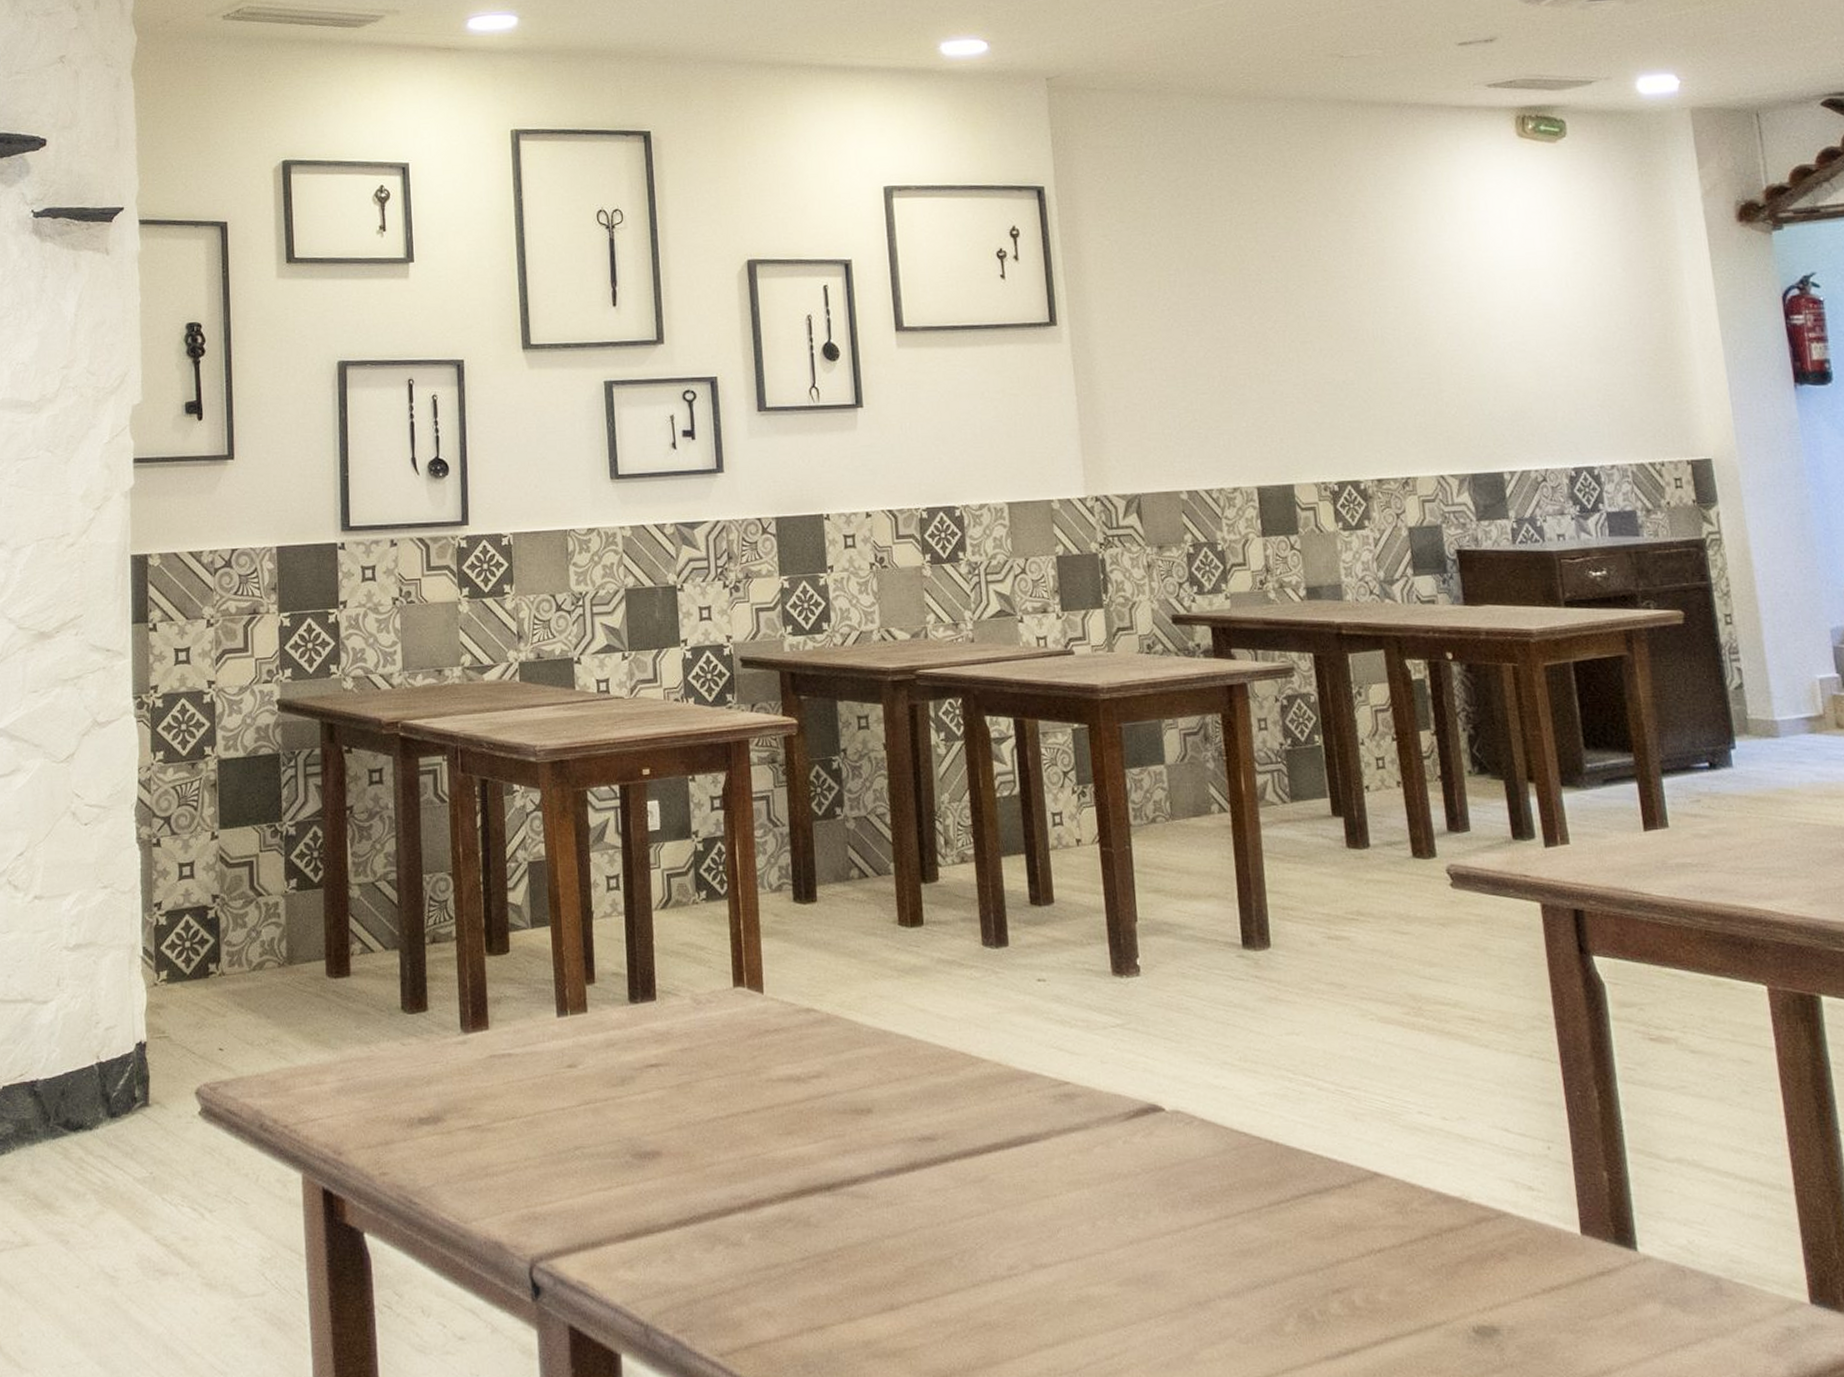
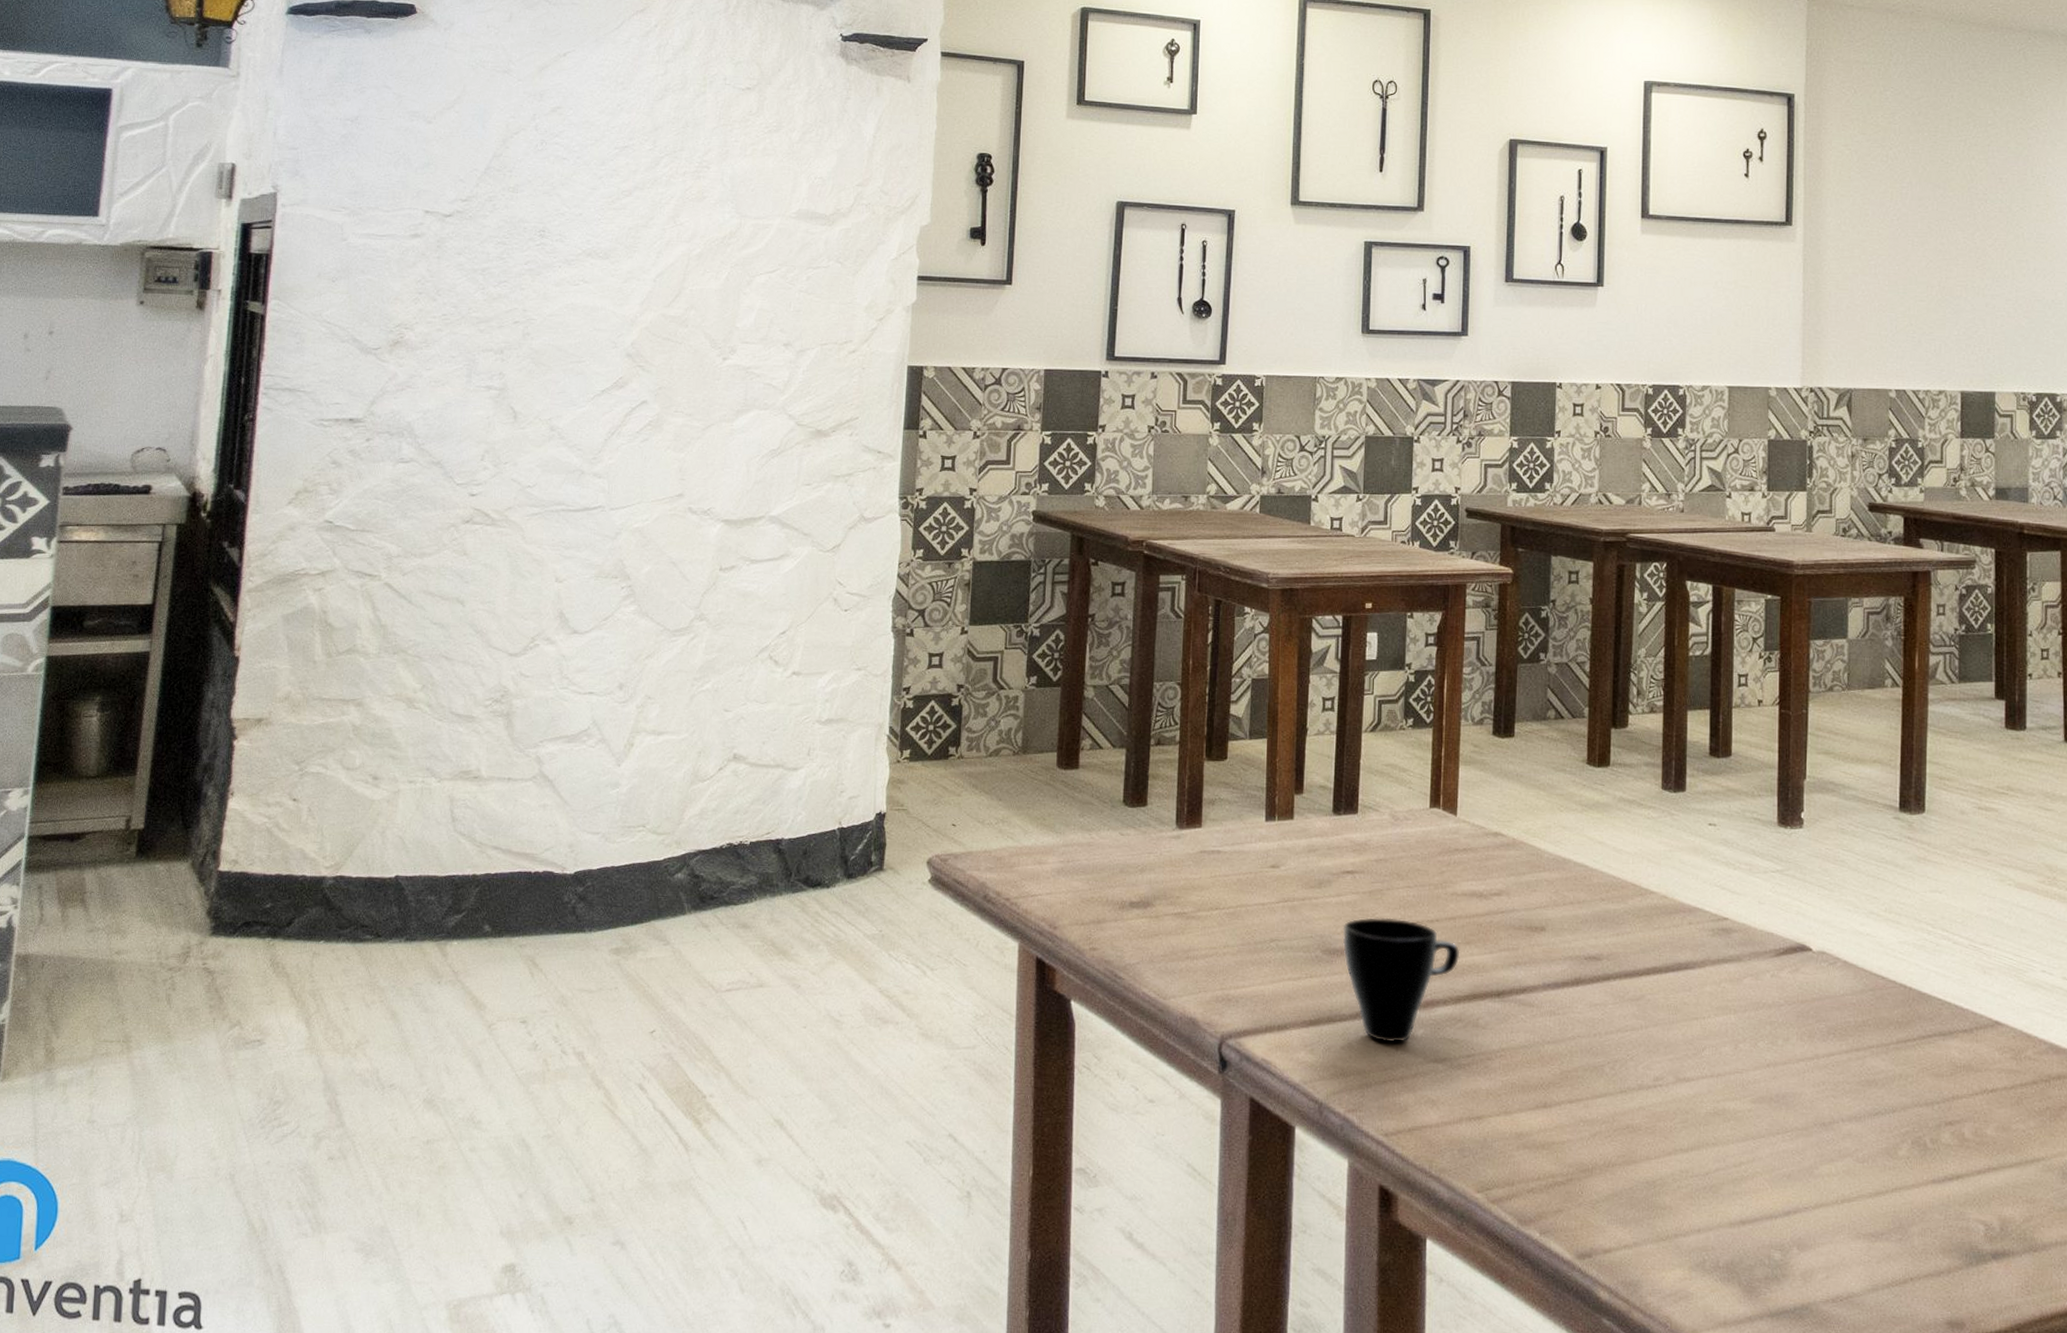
cup: none [651,1112,783,1252] -> present [1342,917,1460,1043]

